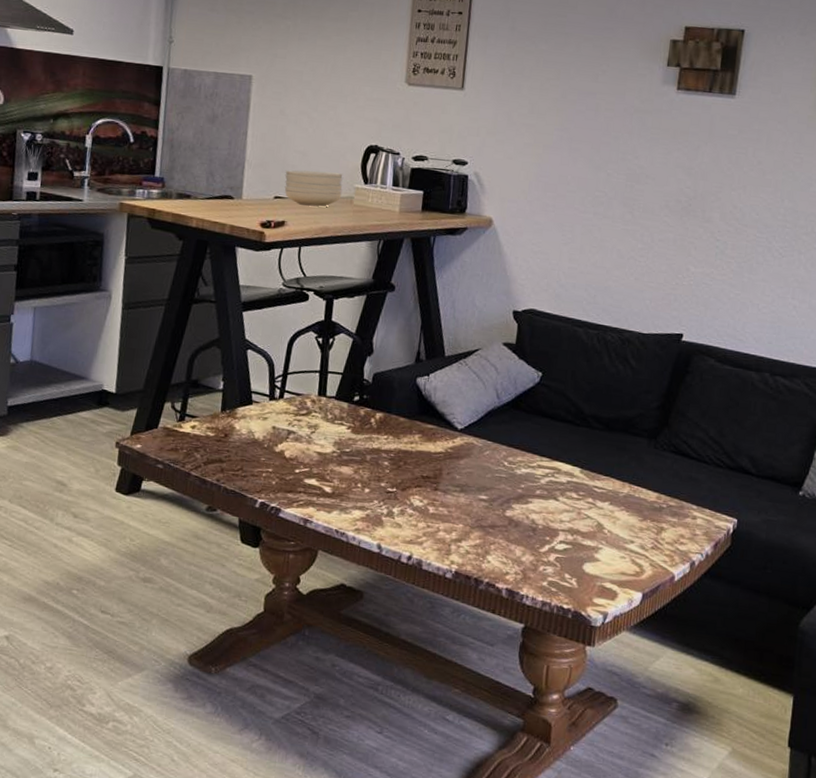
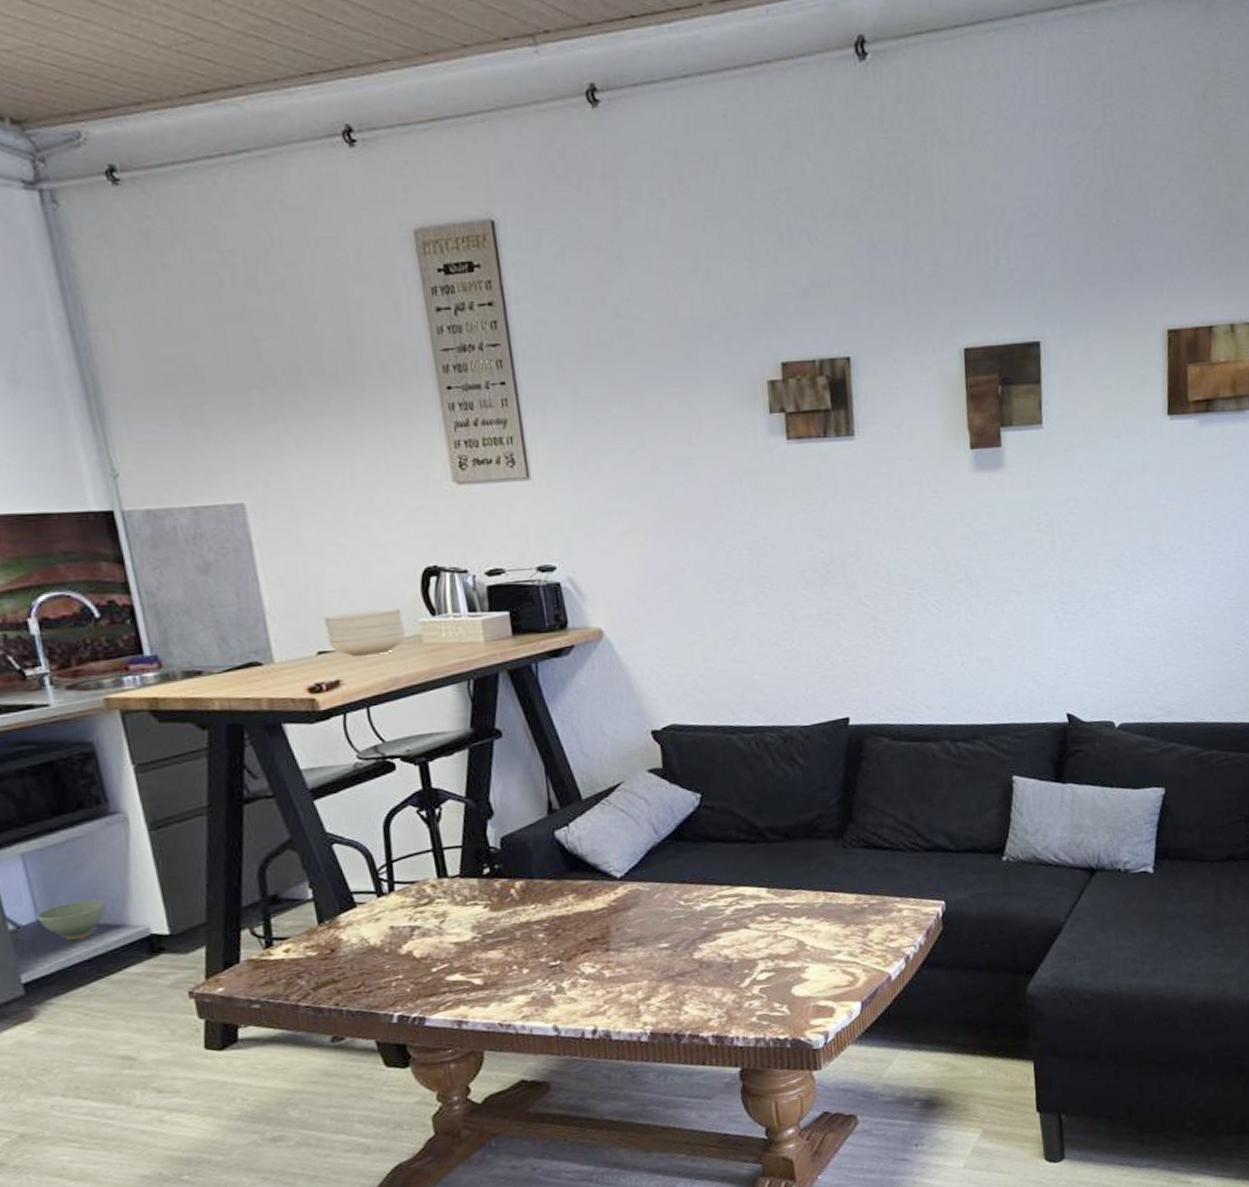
bowl: none [31,351,80,382] -> present [37,899,107,940]

